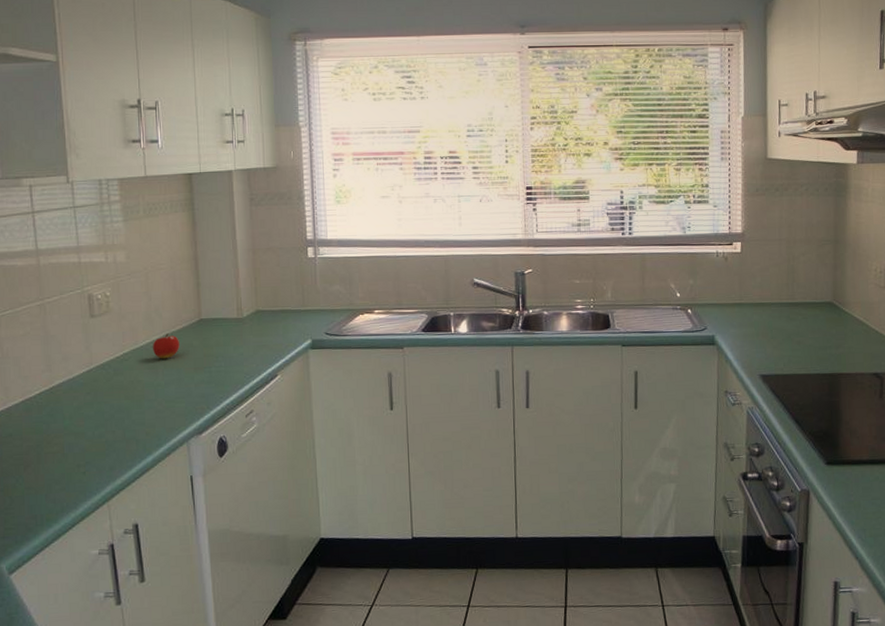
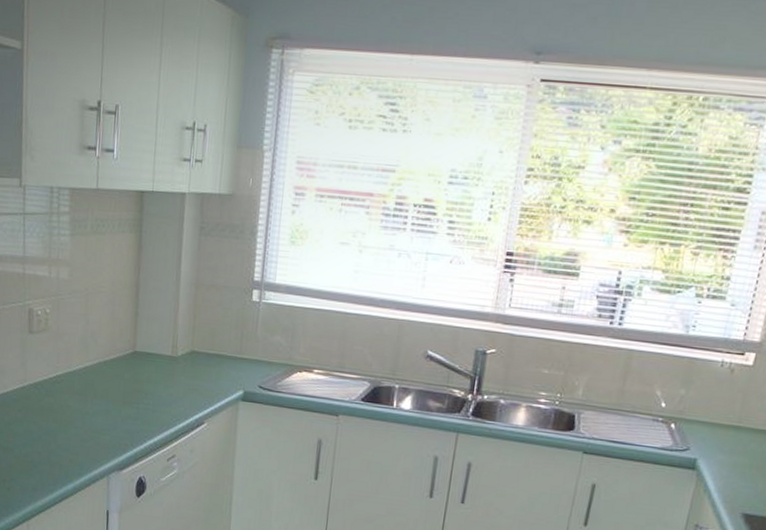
fruit: present [153,333,179,359] -> none [85,361,111,388]

